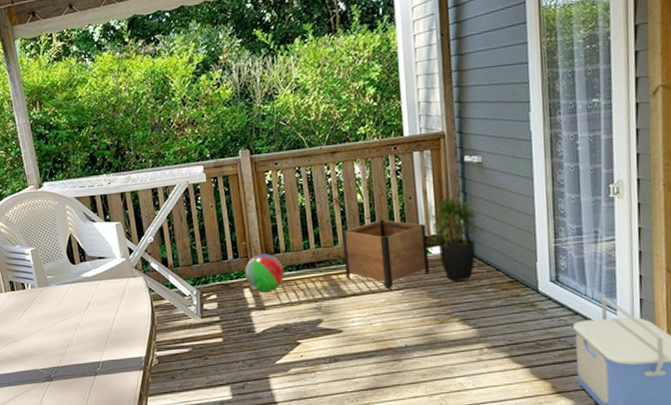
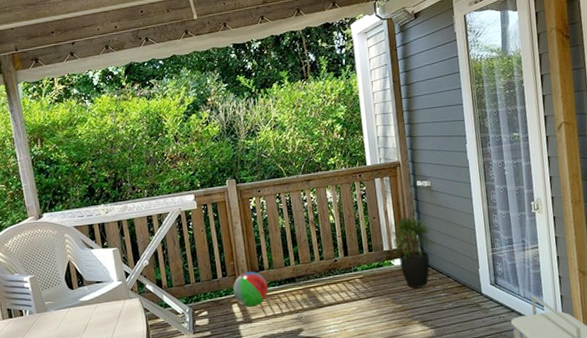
planter: present [342,219,430,288] -> none [317,237,393,298]

